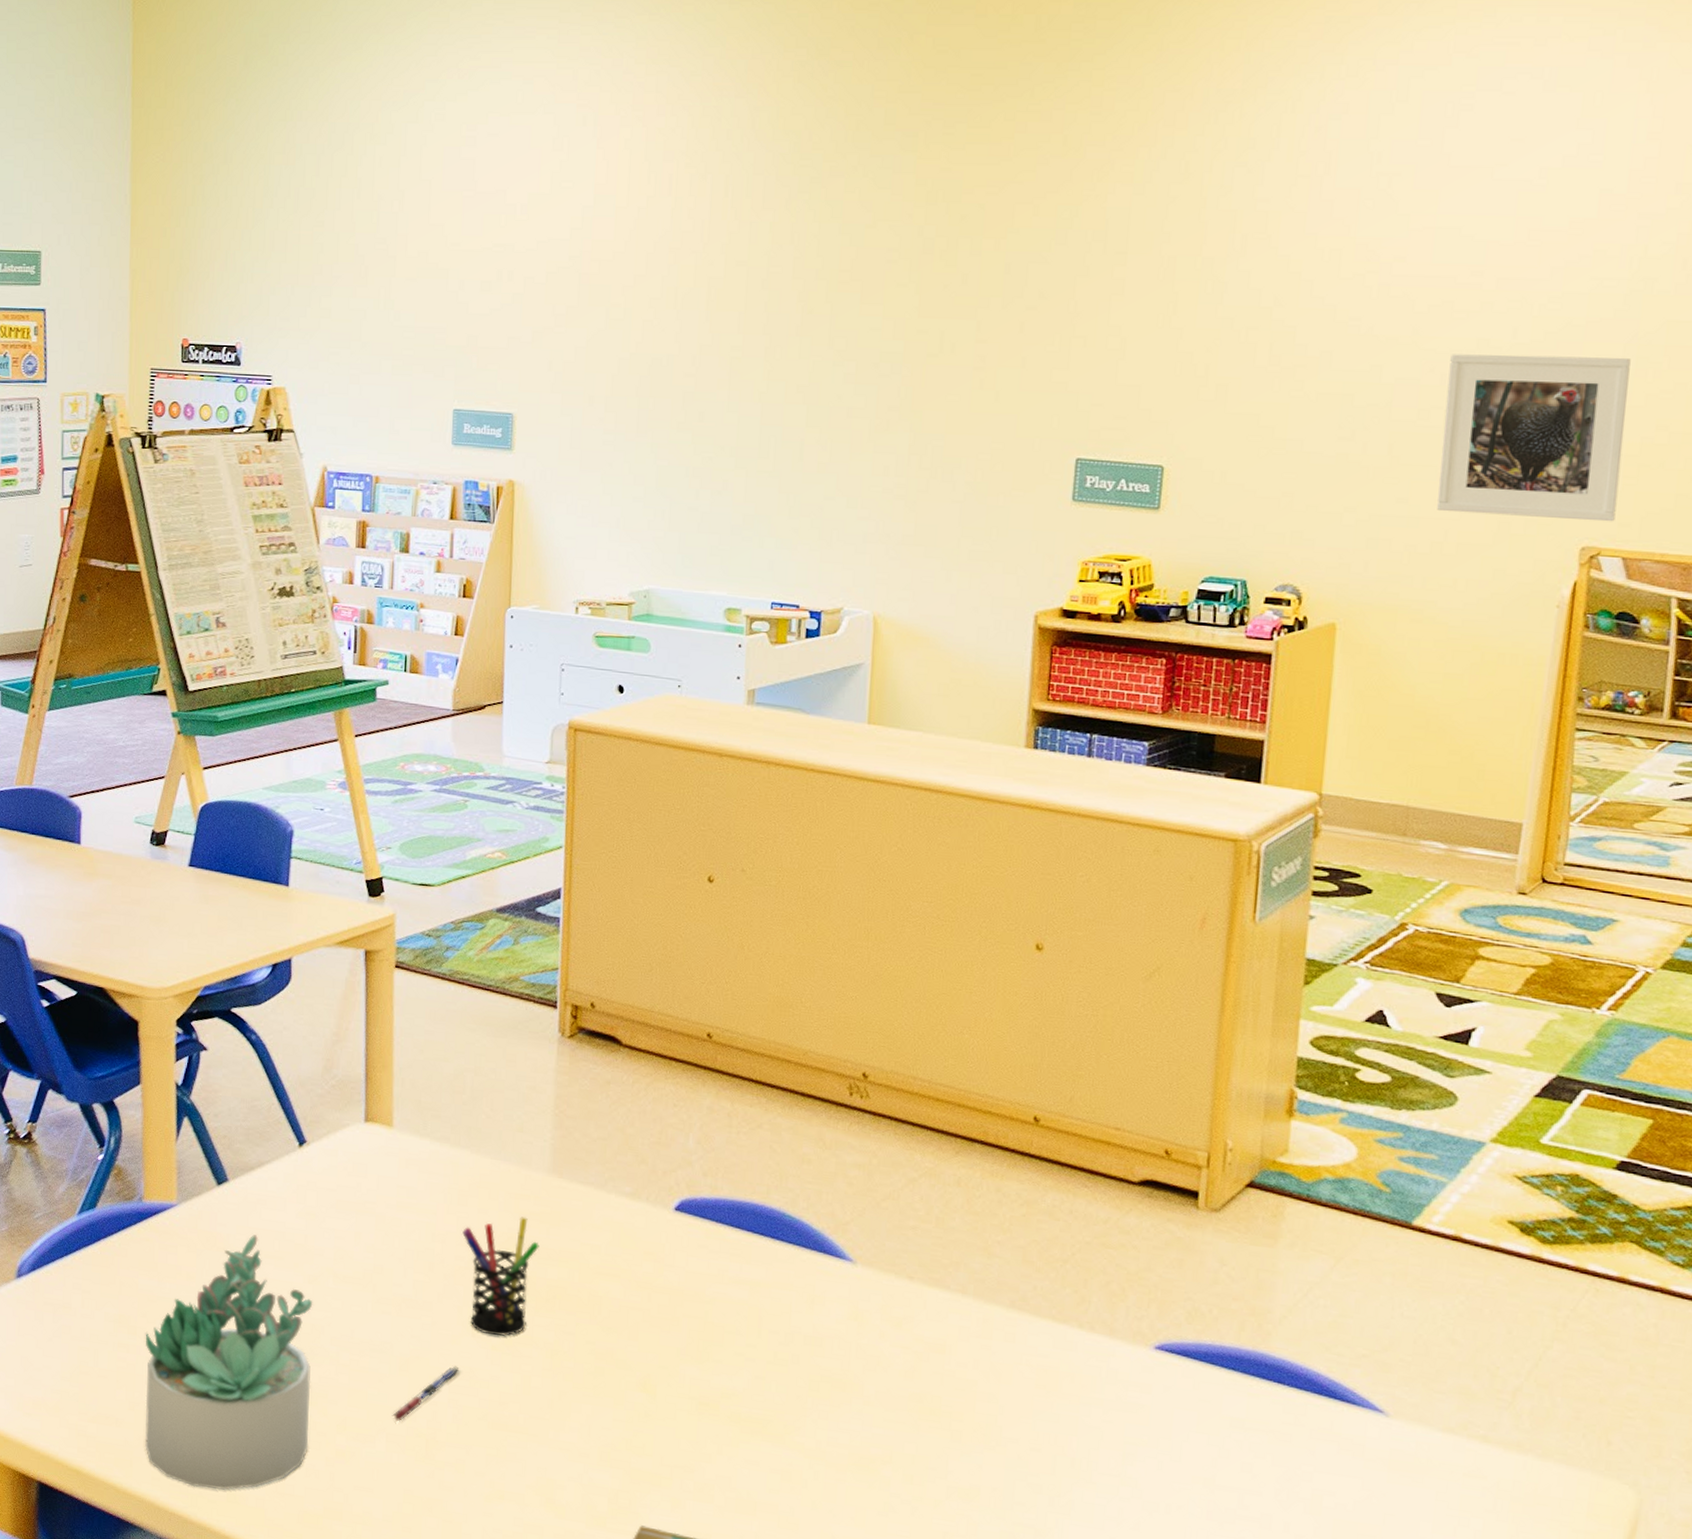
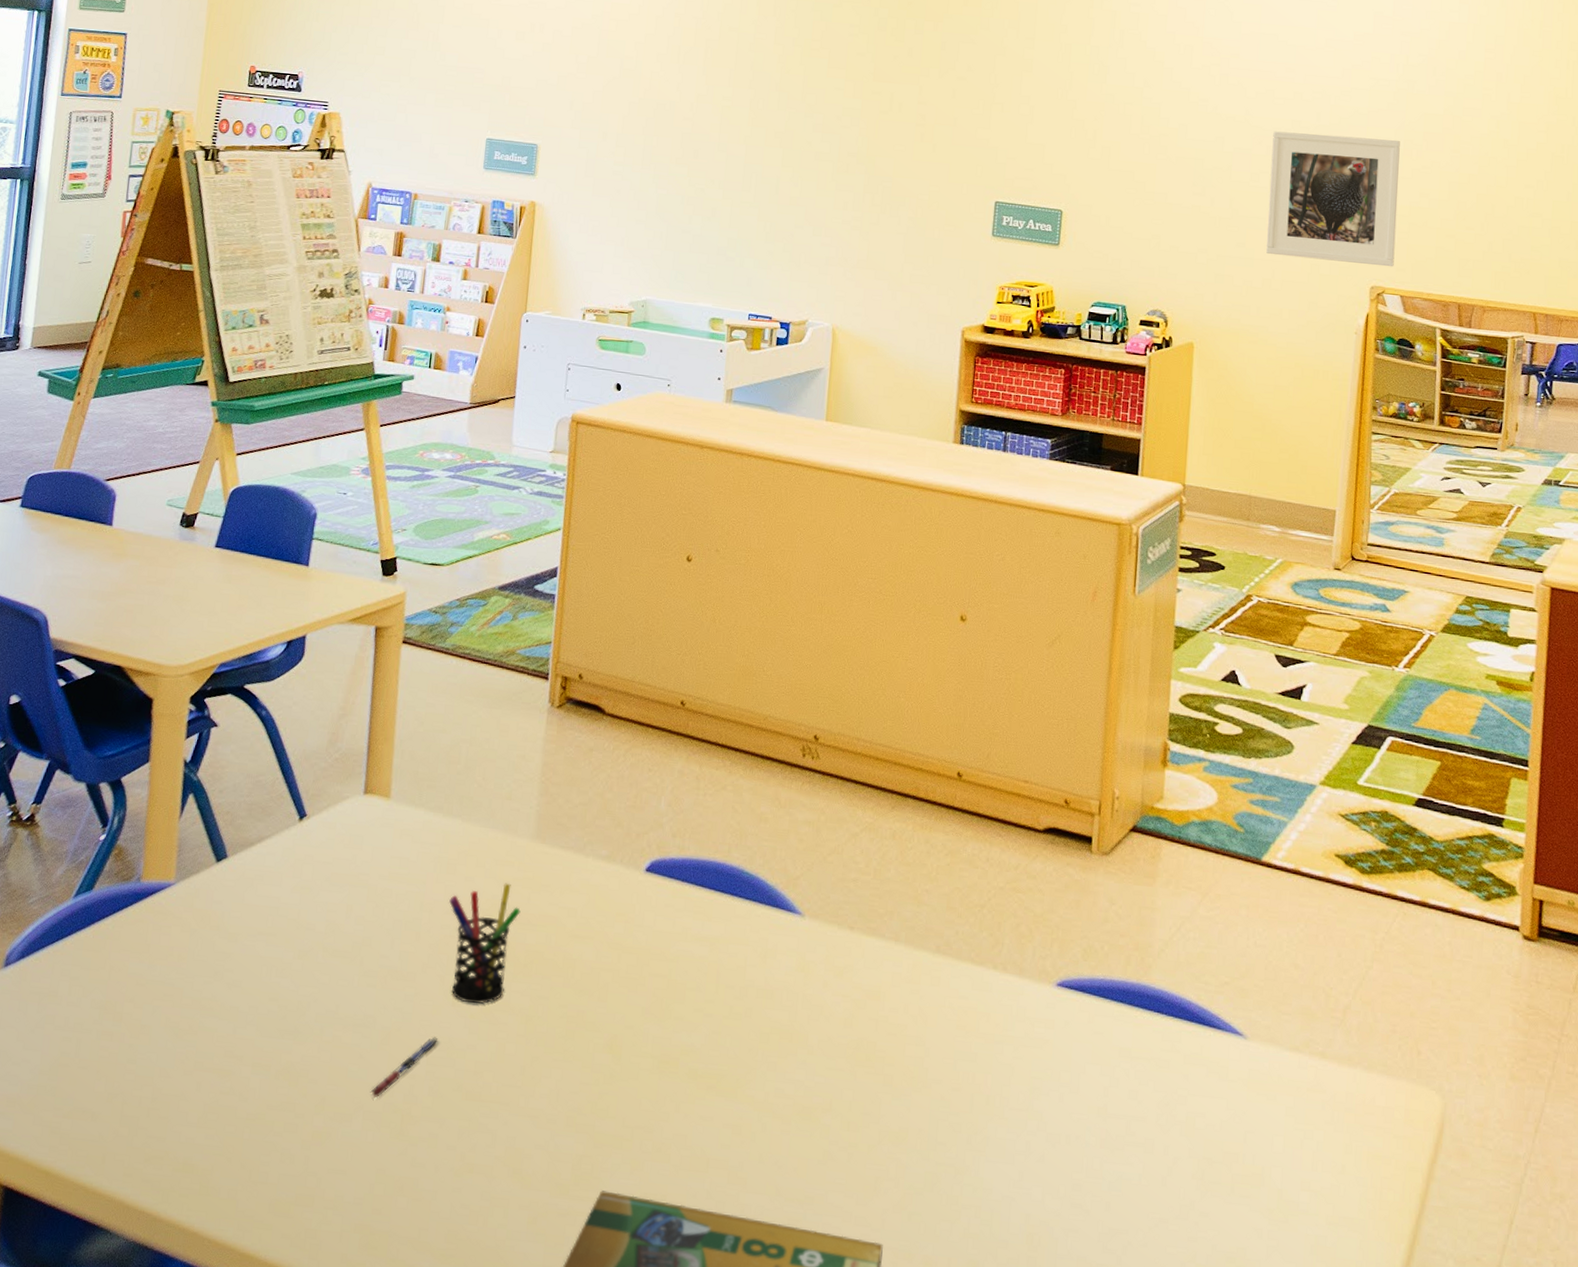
succulent plant: present [145,1235,313,1490] -> none [120,911,301,1183]

